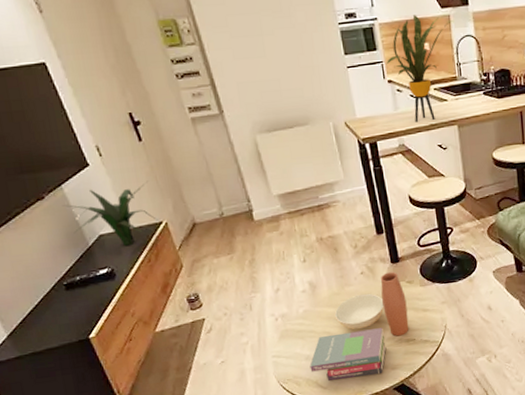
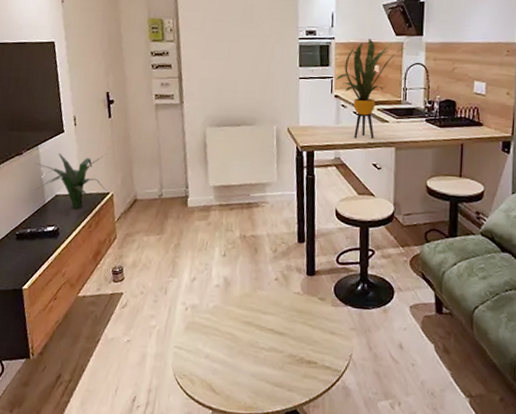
books: present [310,328,387,382] -> none [207,337,287,393]
bowl: present [334,293,384,330] -> none [241,301,292,339]
vase: present [380,272,409,337] -> none [290,284,315,356]

